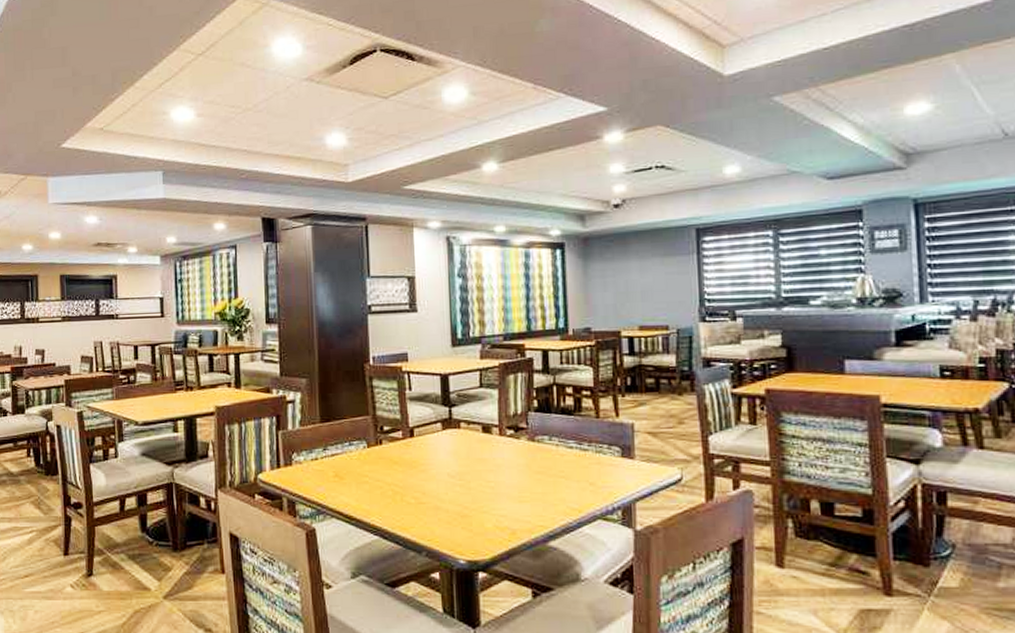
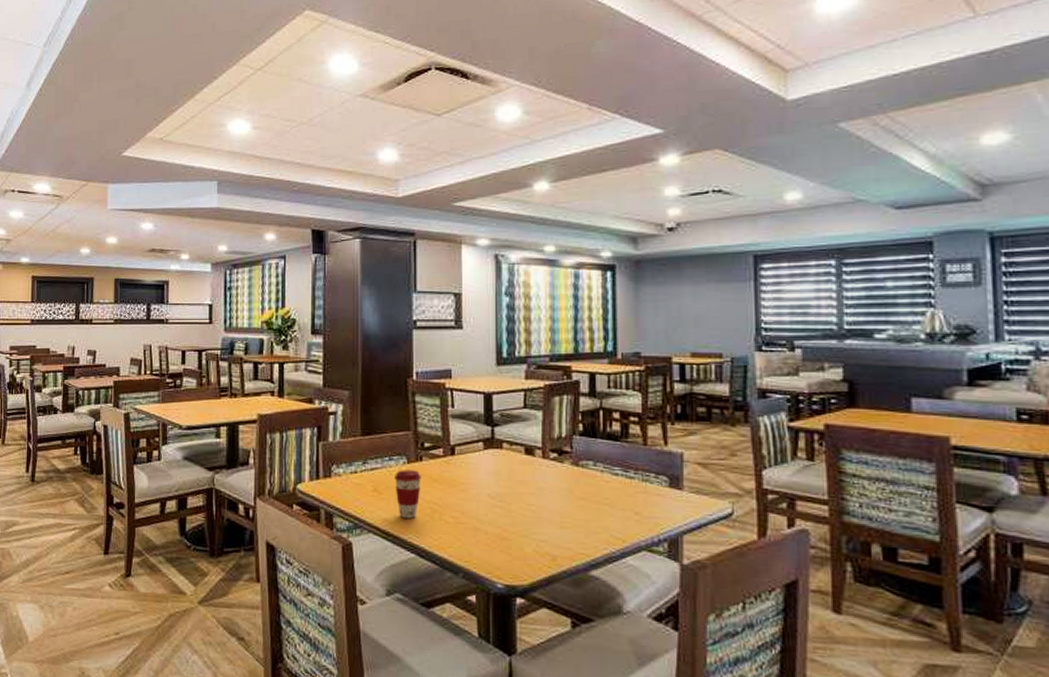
coffee cup: none [355,454,382,502] -> present [395,470,421,519]

